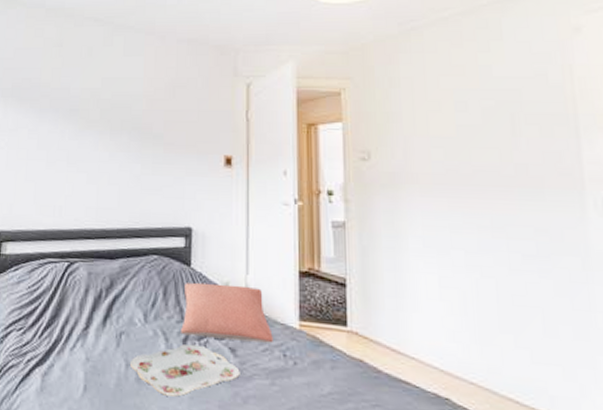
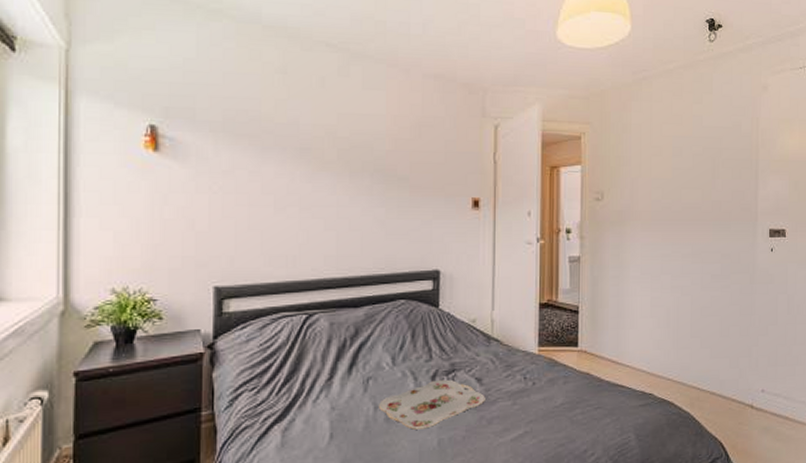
pillow: present [181,282,273,343] -> none [430,321,515,373]

